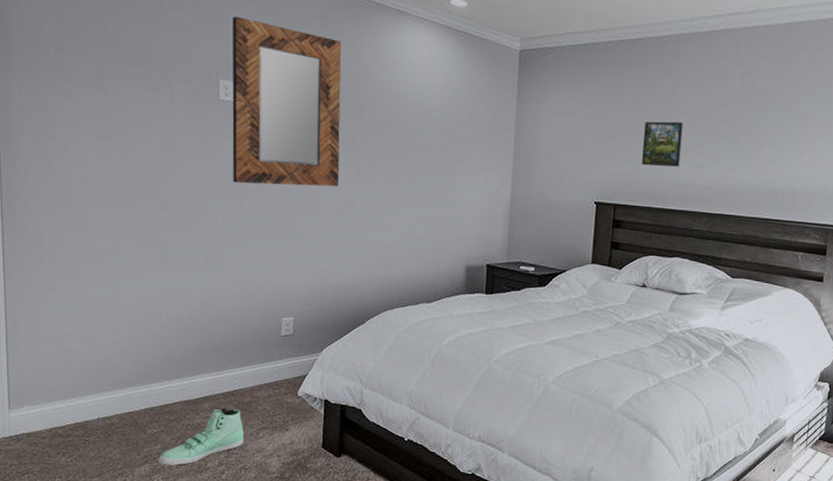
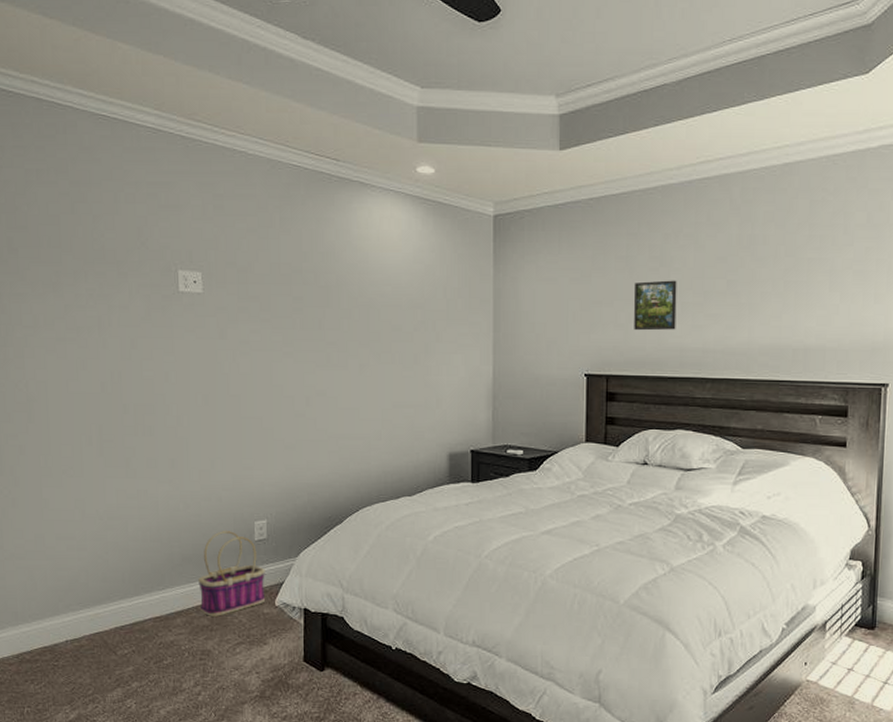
sneaker: present [159,407,244,466] -> none [131,622,221,688]
basket: none [226,325,290,403] -> present [198,531,265,616]
home mirror: present [232,16,342,187] -> none [188,202,307,379]

